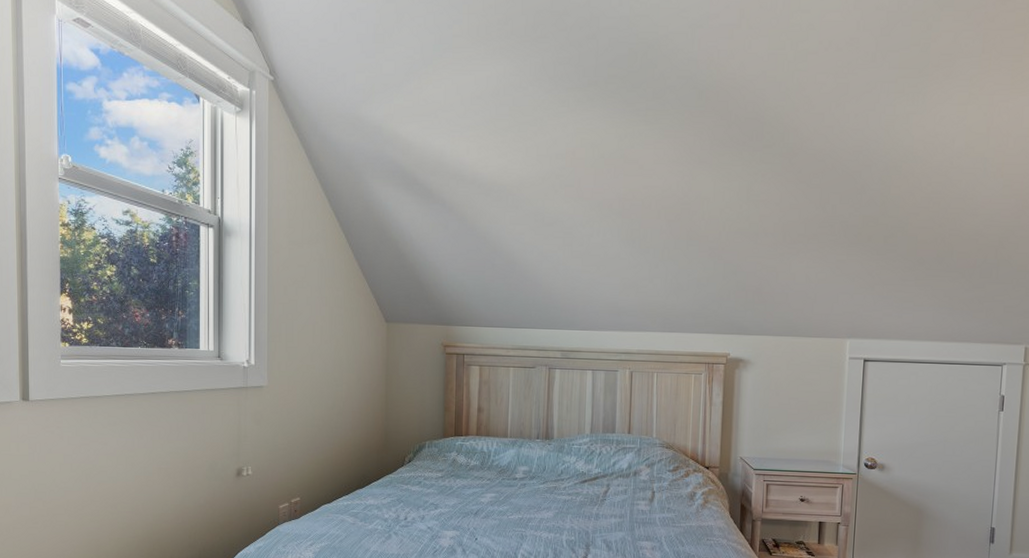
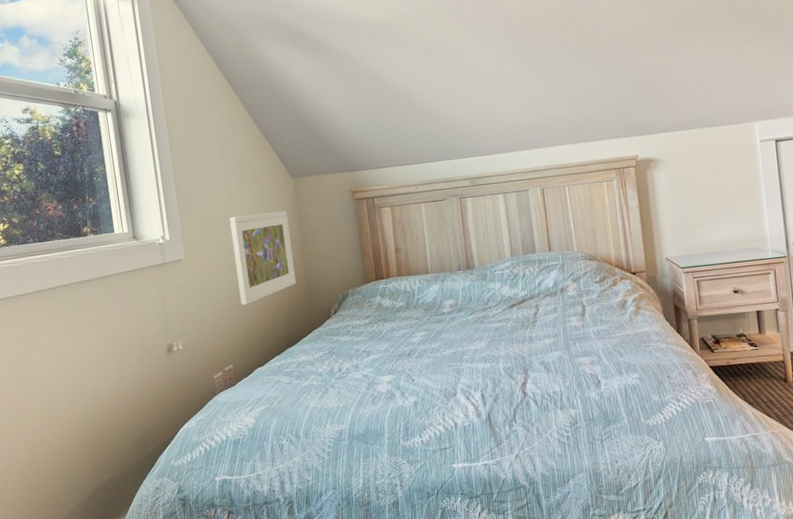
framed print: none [317,352,376,441] -> present [230,211,296,306]

